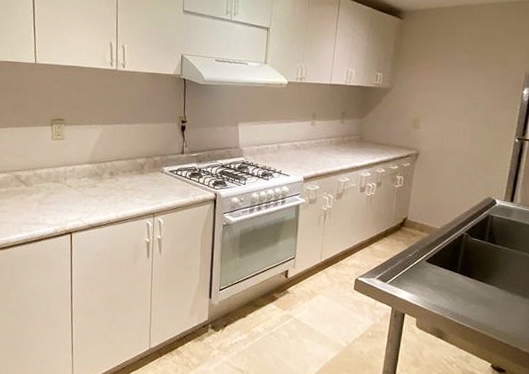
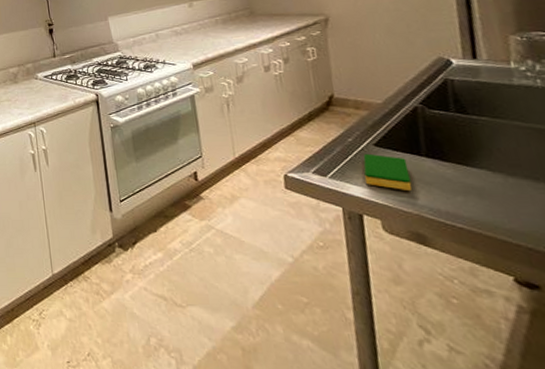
dish sponge: none [412,267,445,299] -> present [363,153,413,192]

